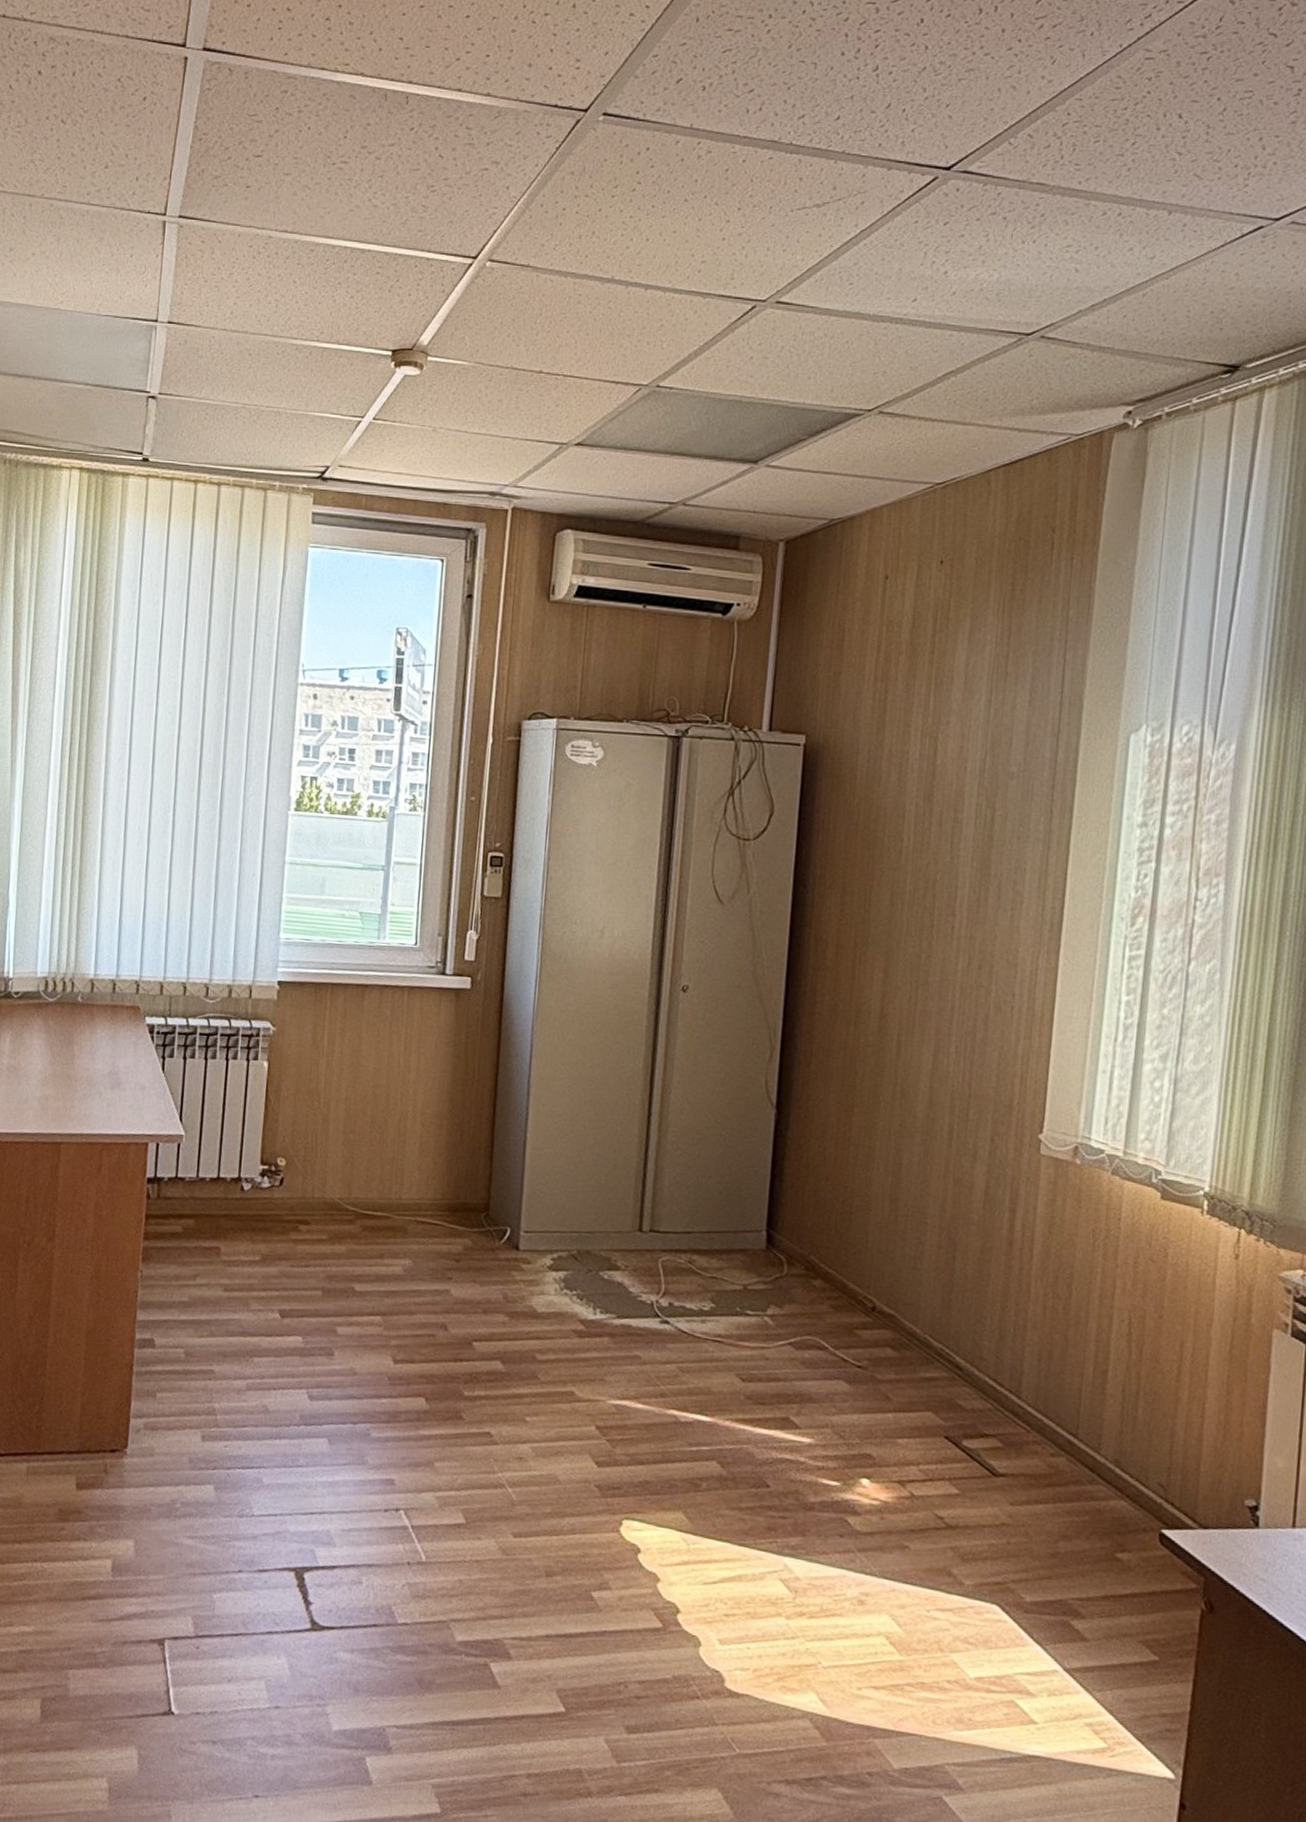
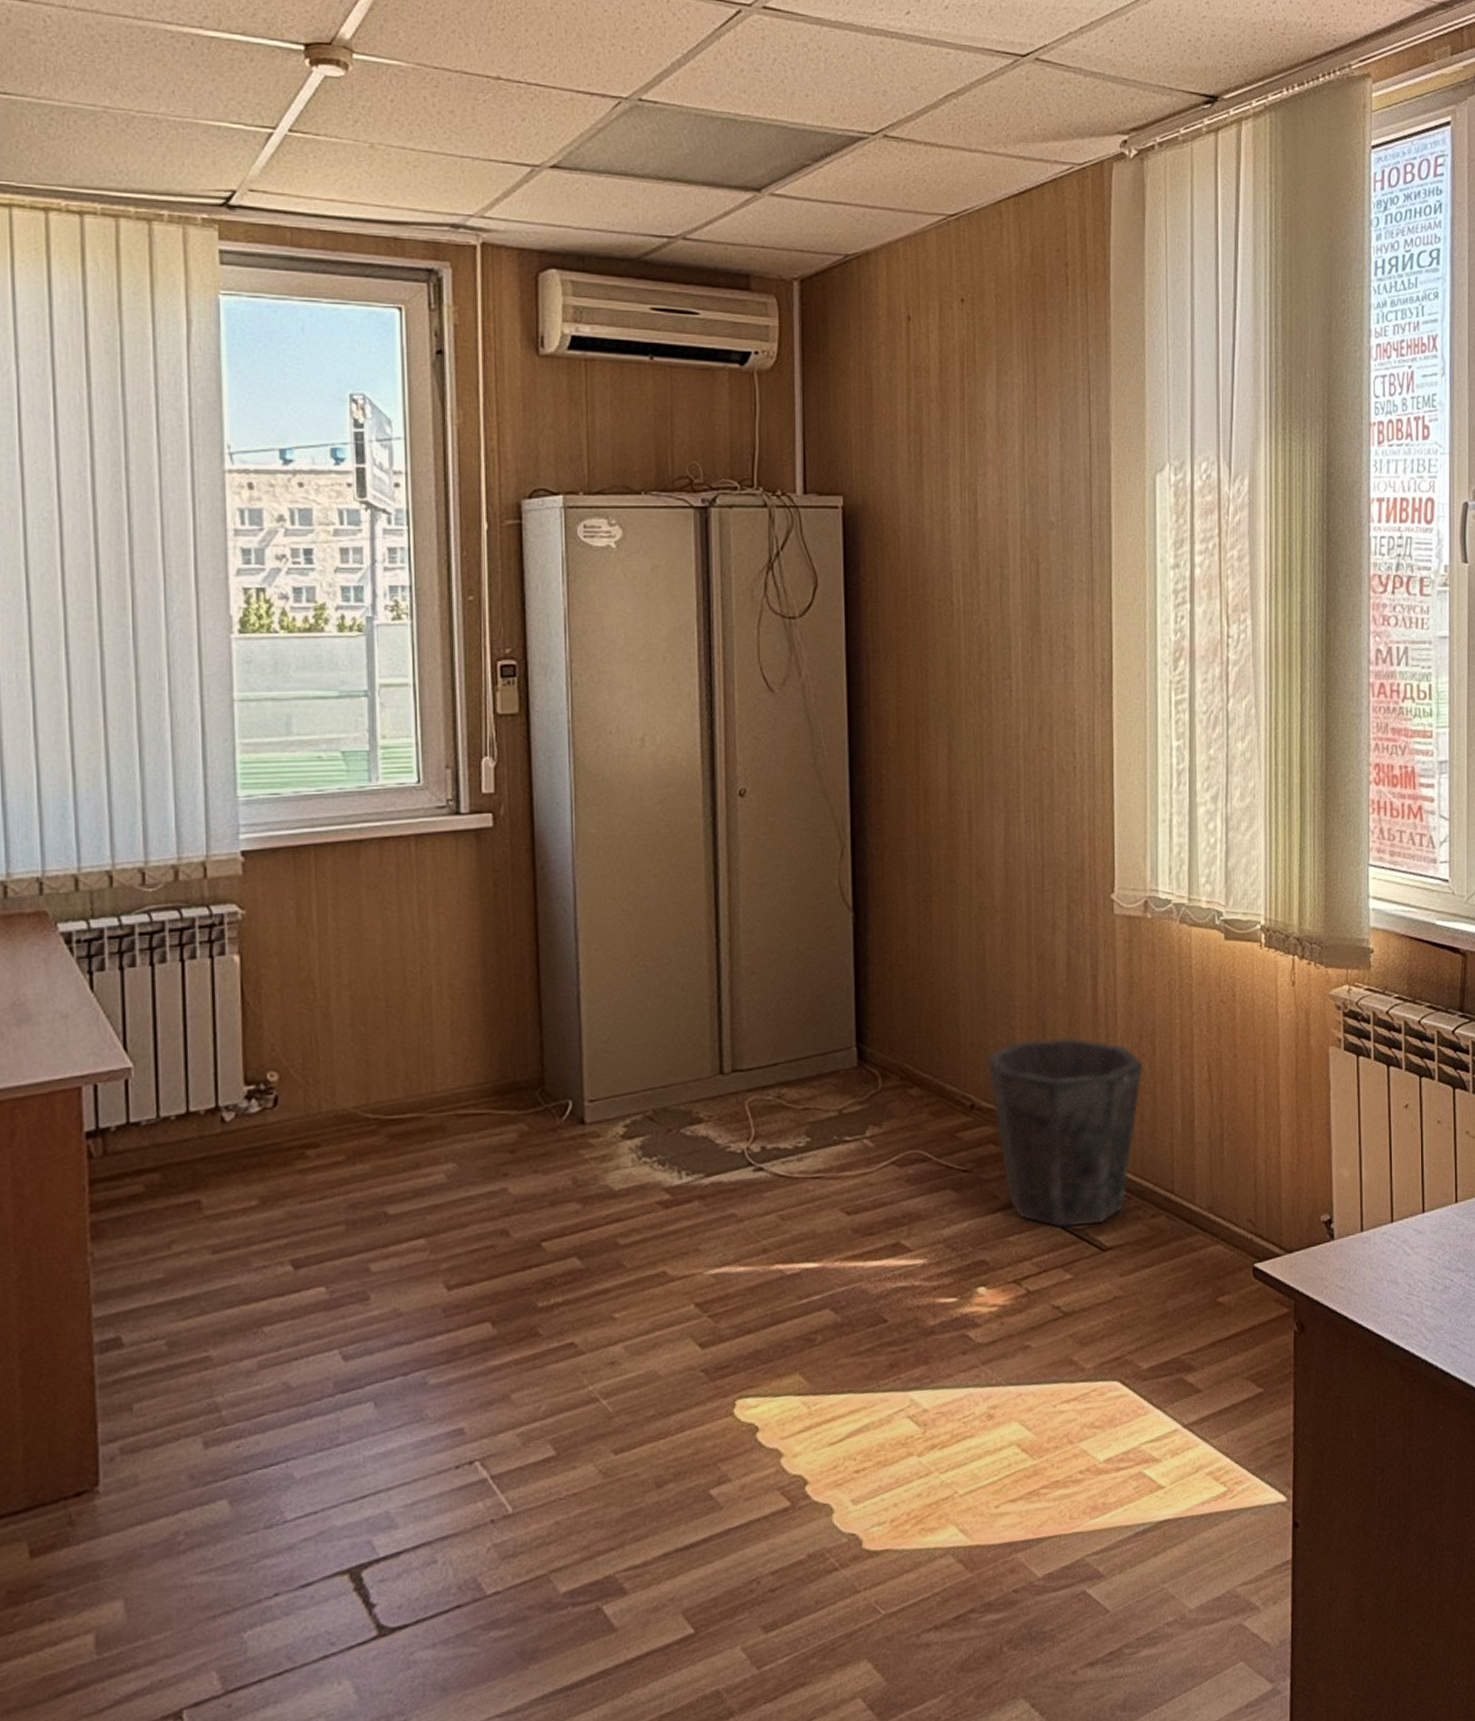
waste bin: none [892,1256,1057,1449] -> present [986,1037,1144,1227]

